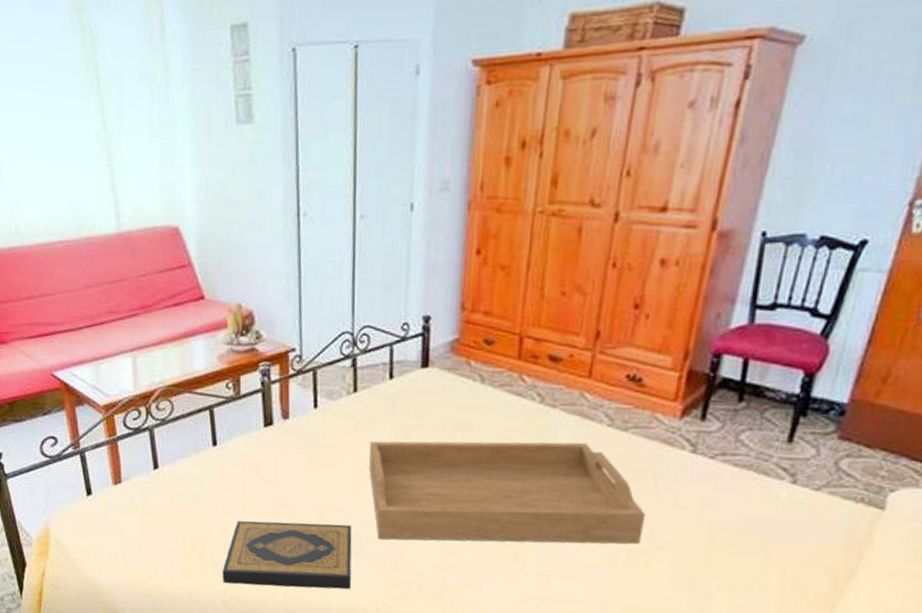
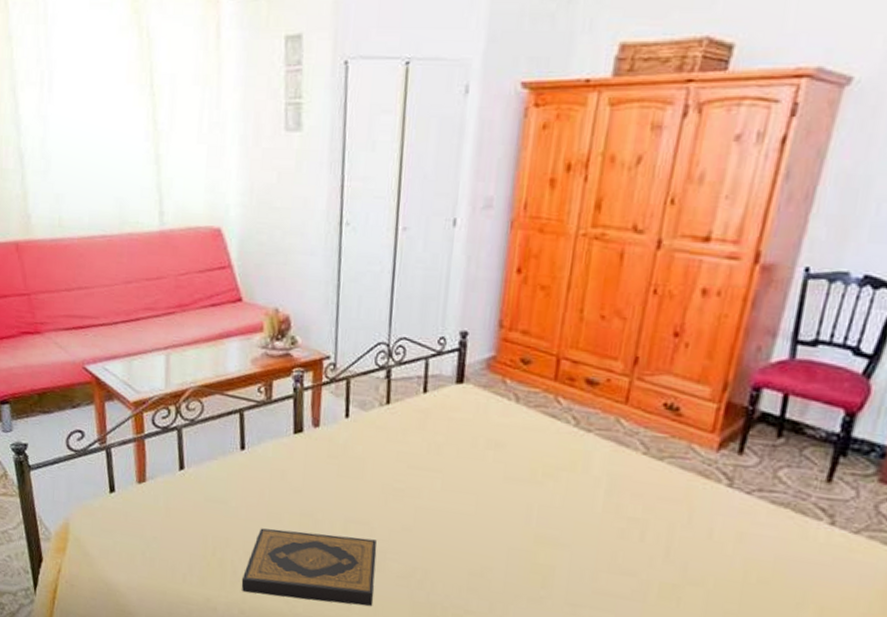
serving tray: present [369,441,646,544] -> none [398,455,679,578]

